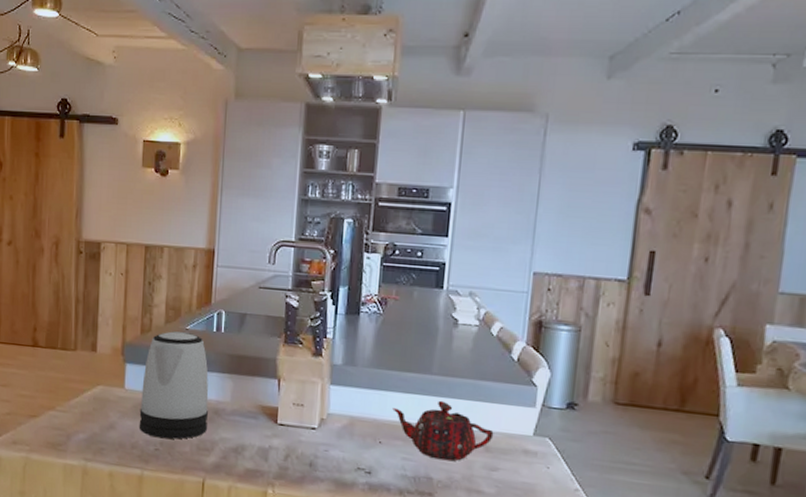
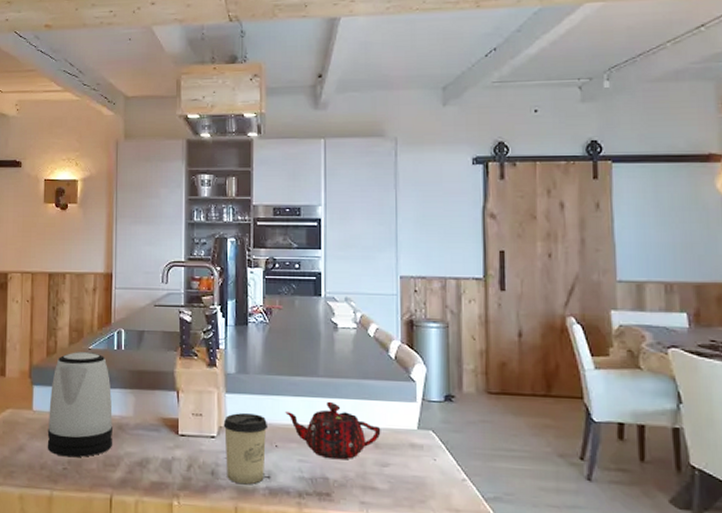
cup: none [325,406,373,478] -> present [223,413,268,485]

